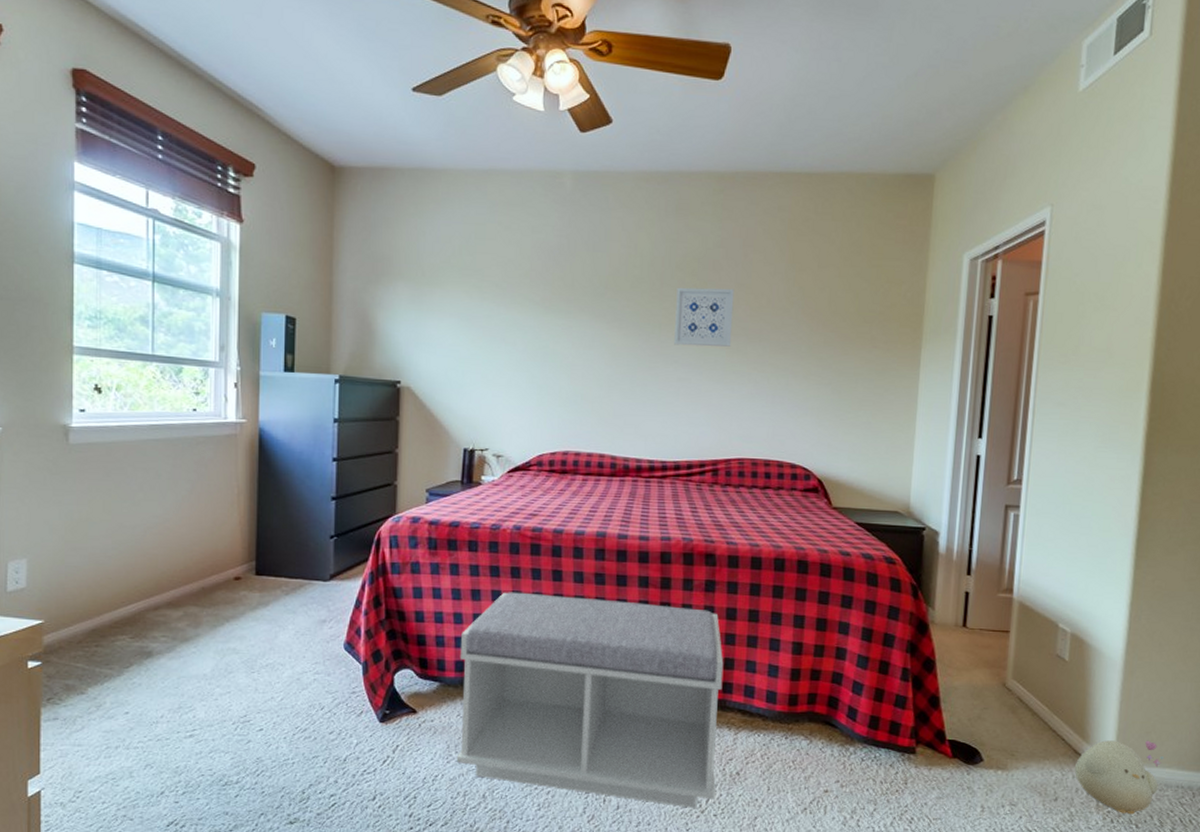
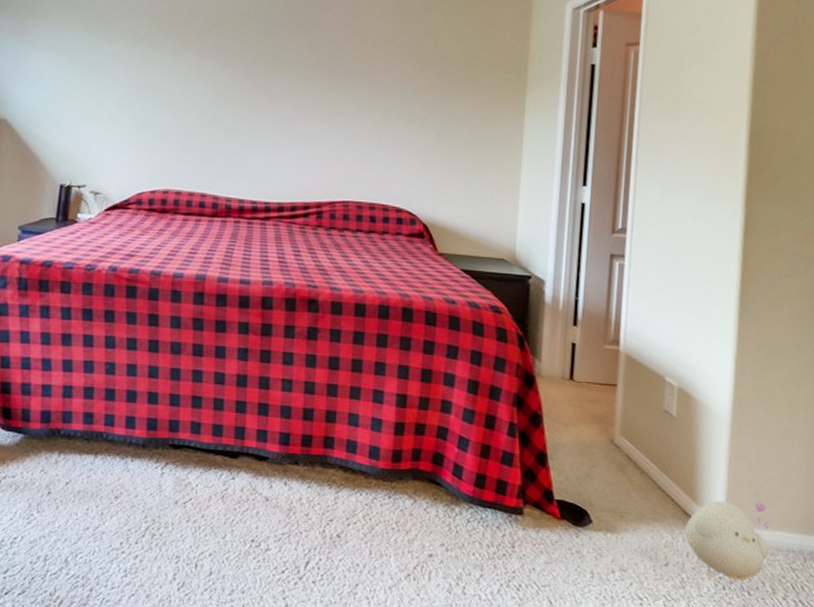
bench: present [456,592,724,808] -> none [37,337,326,574]
wall art: present [674,287,735,347] -> none [280,26,341,88]

